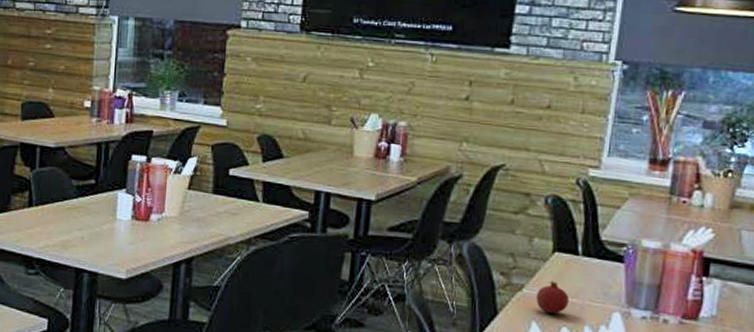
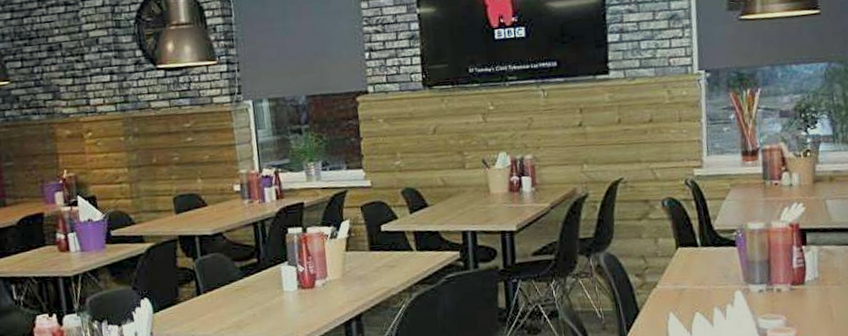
fruit: present [536,280,570,313] -> none [669,273,698,303]

